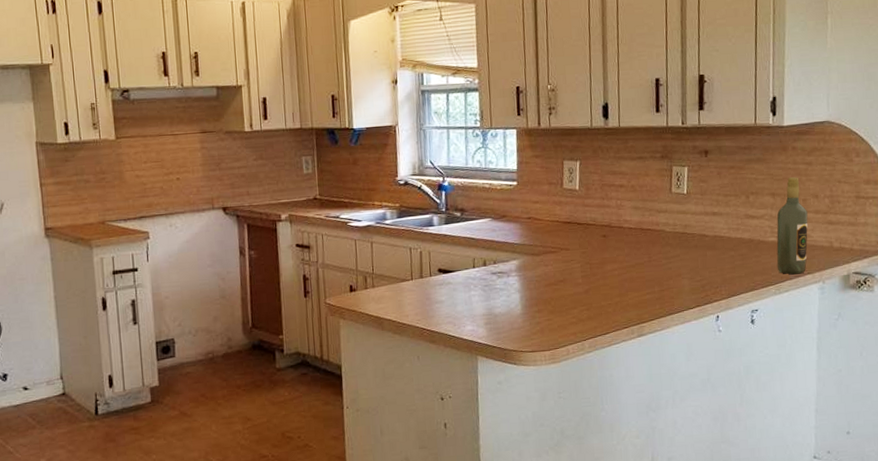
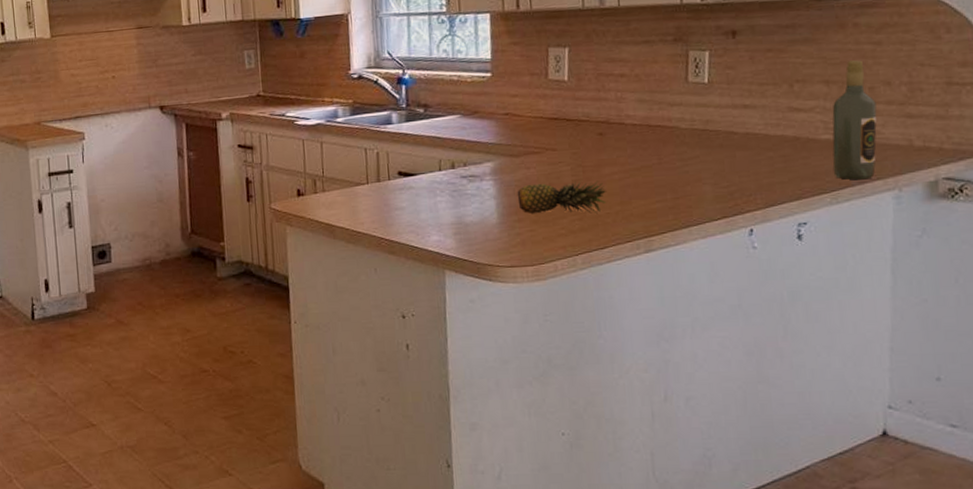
fruit: none [537,276,608,305] -> present [517,181,606,214]

